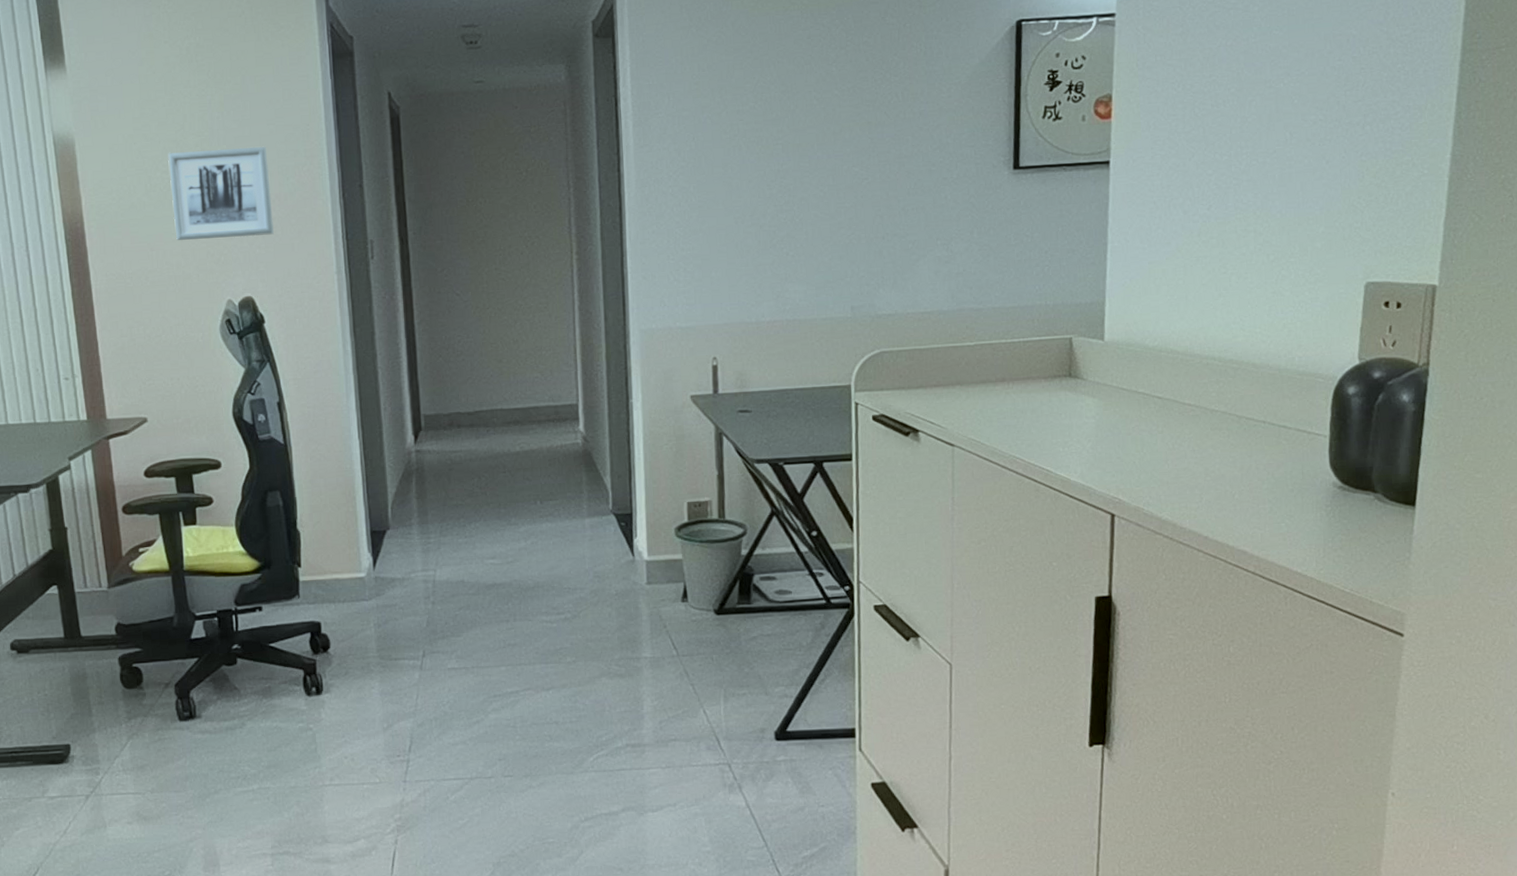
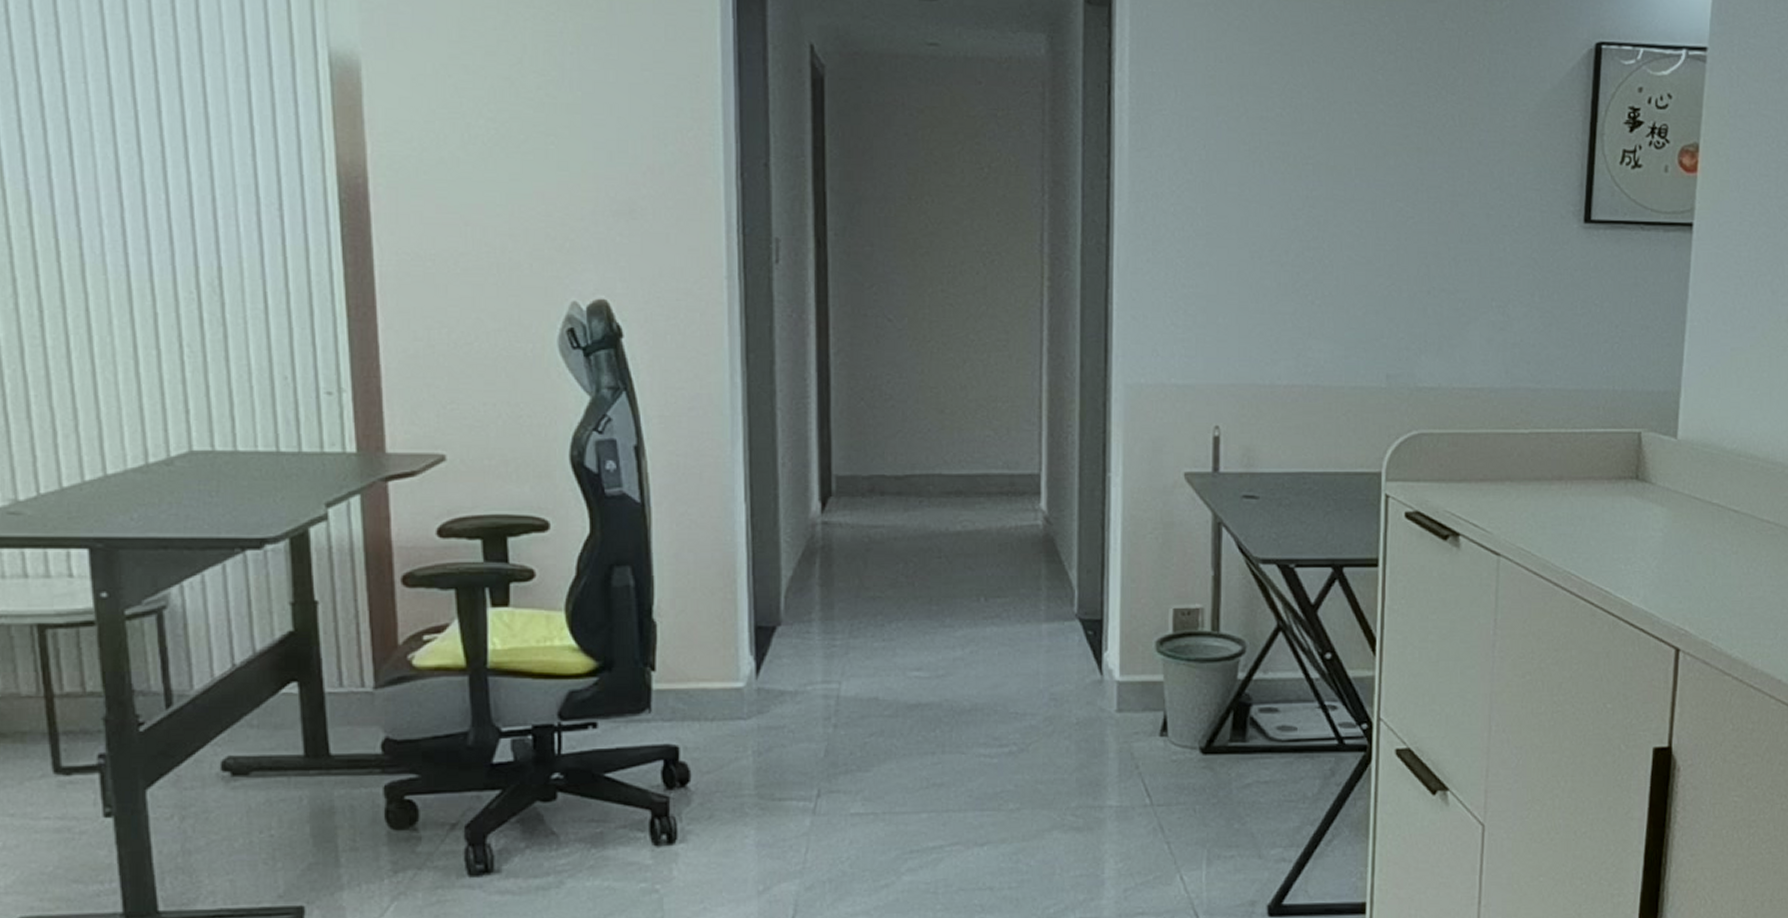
wall art: present [168,146,274,240] -> none [497,93,644,219]

